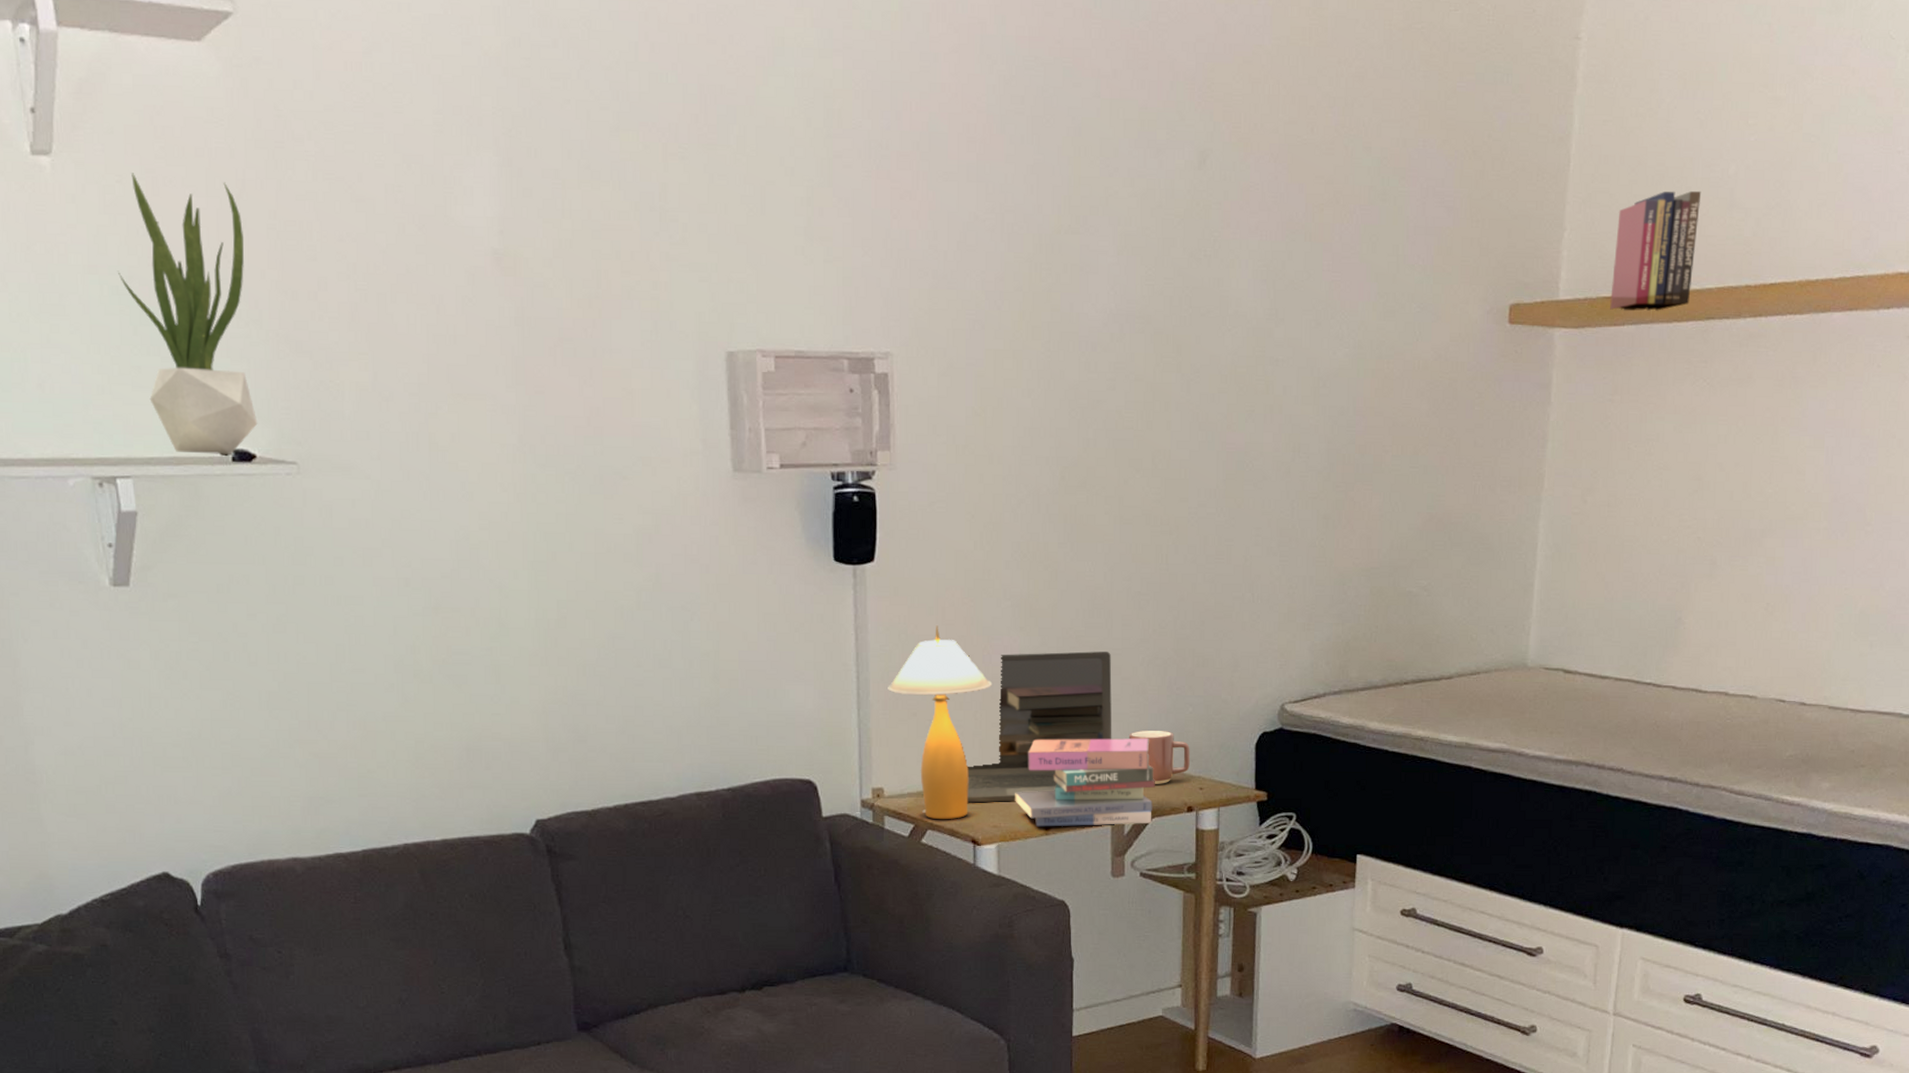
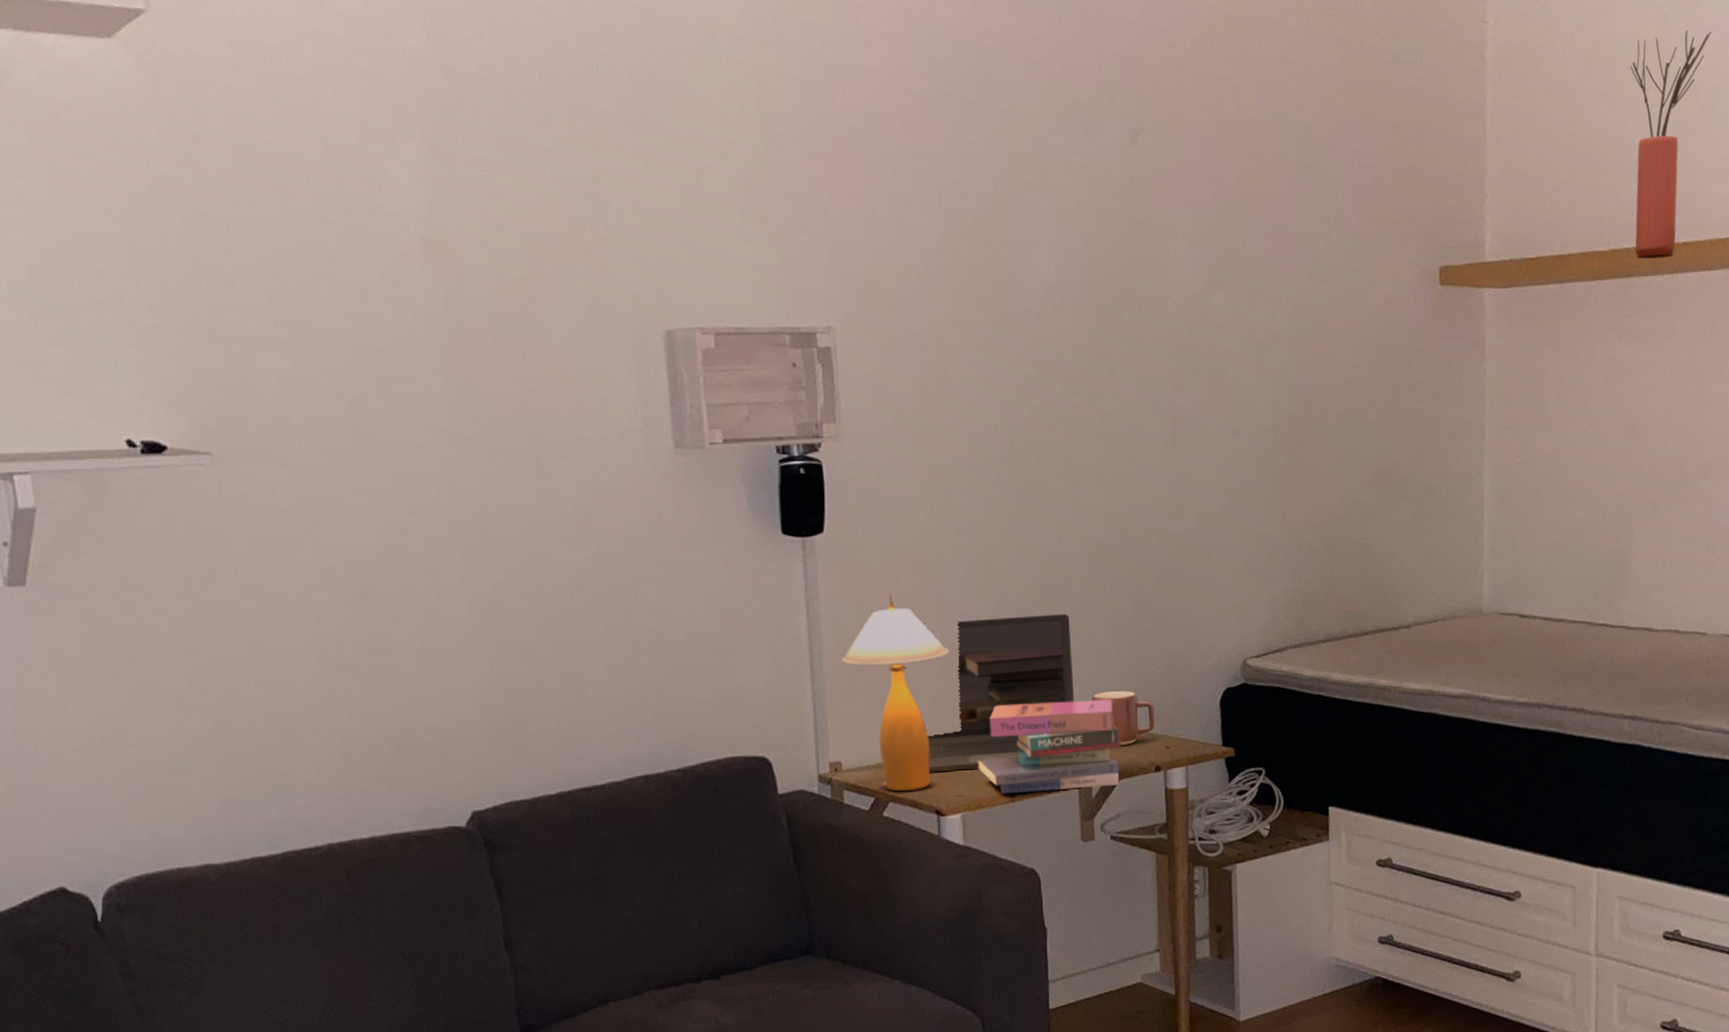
potted plant: present [118,173,258,456] -> none [19,167,169,448]
books: present [1610,190,1702,312] -> none [1534,158,1612,271]
vase: none [1718,50,1823,301] -> present [1630,30,1712,259]

